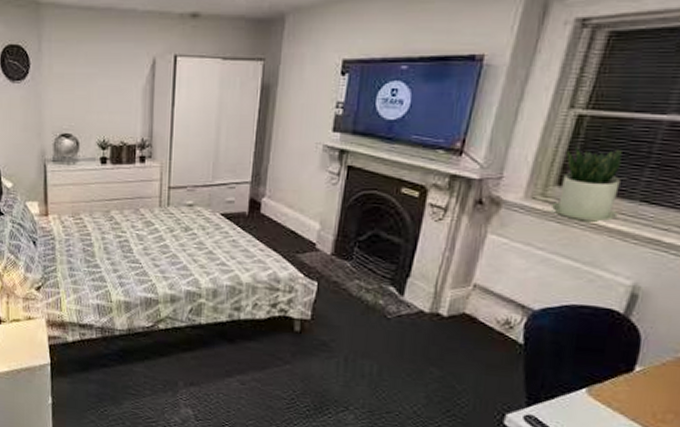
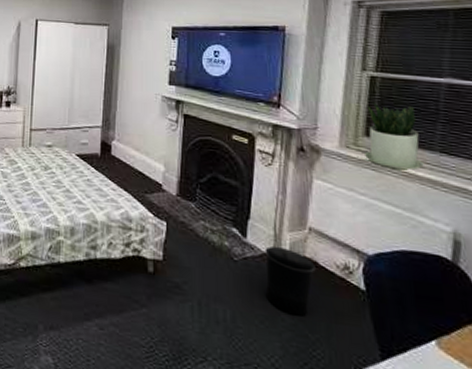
waste bin: none [416,303,474,369] -> present [265,246,316,317]

